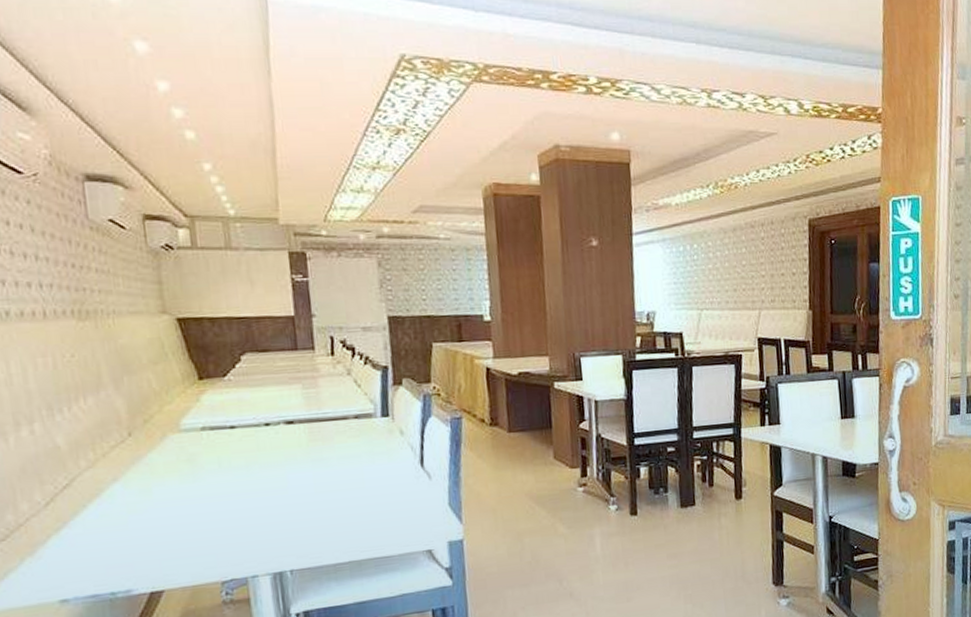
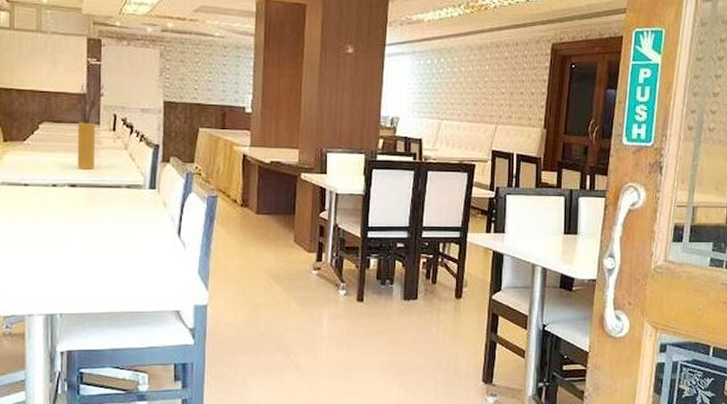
vase: none [282,299,315,403] -> present [77,80,103,169]

